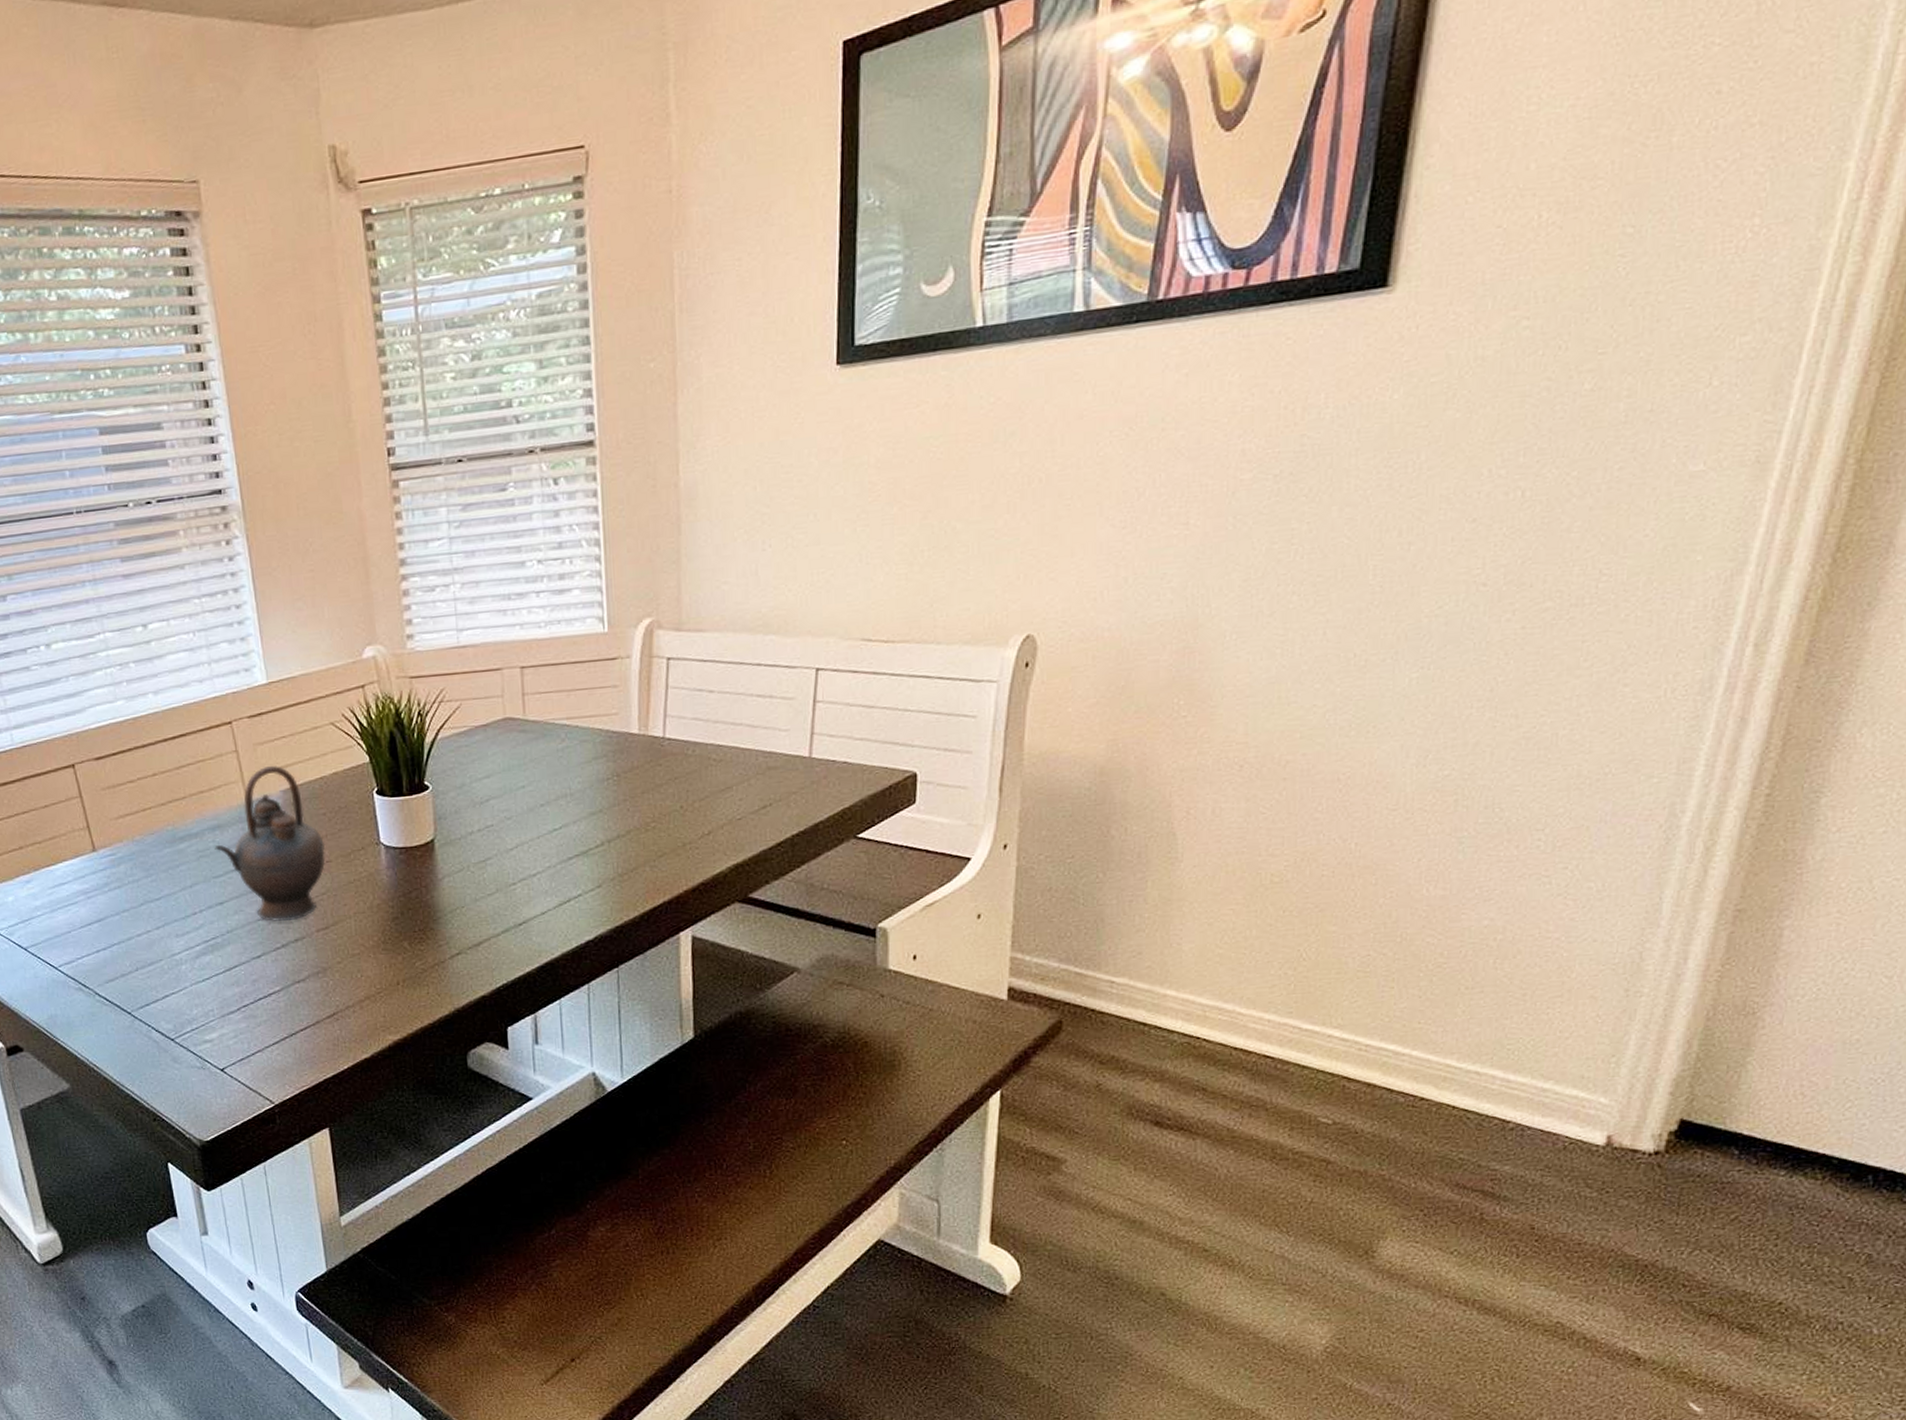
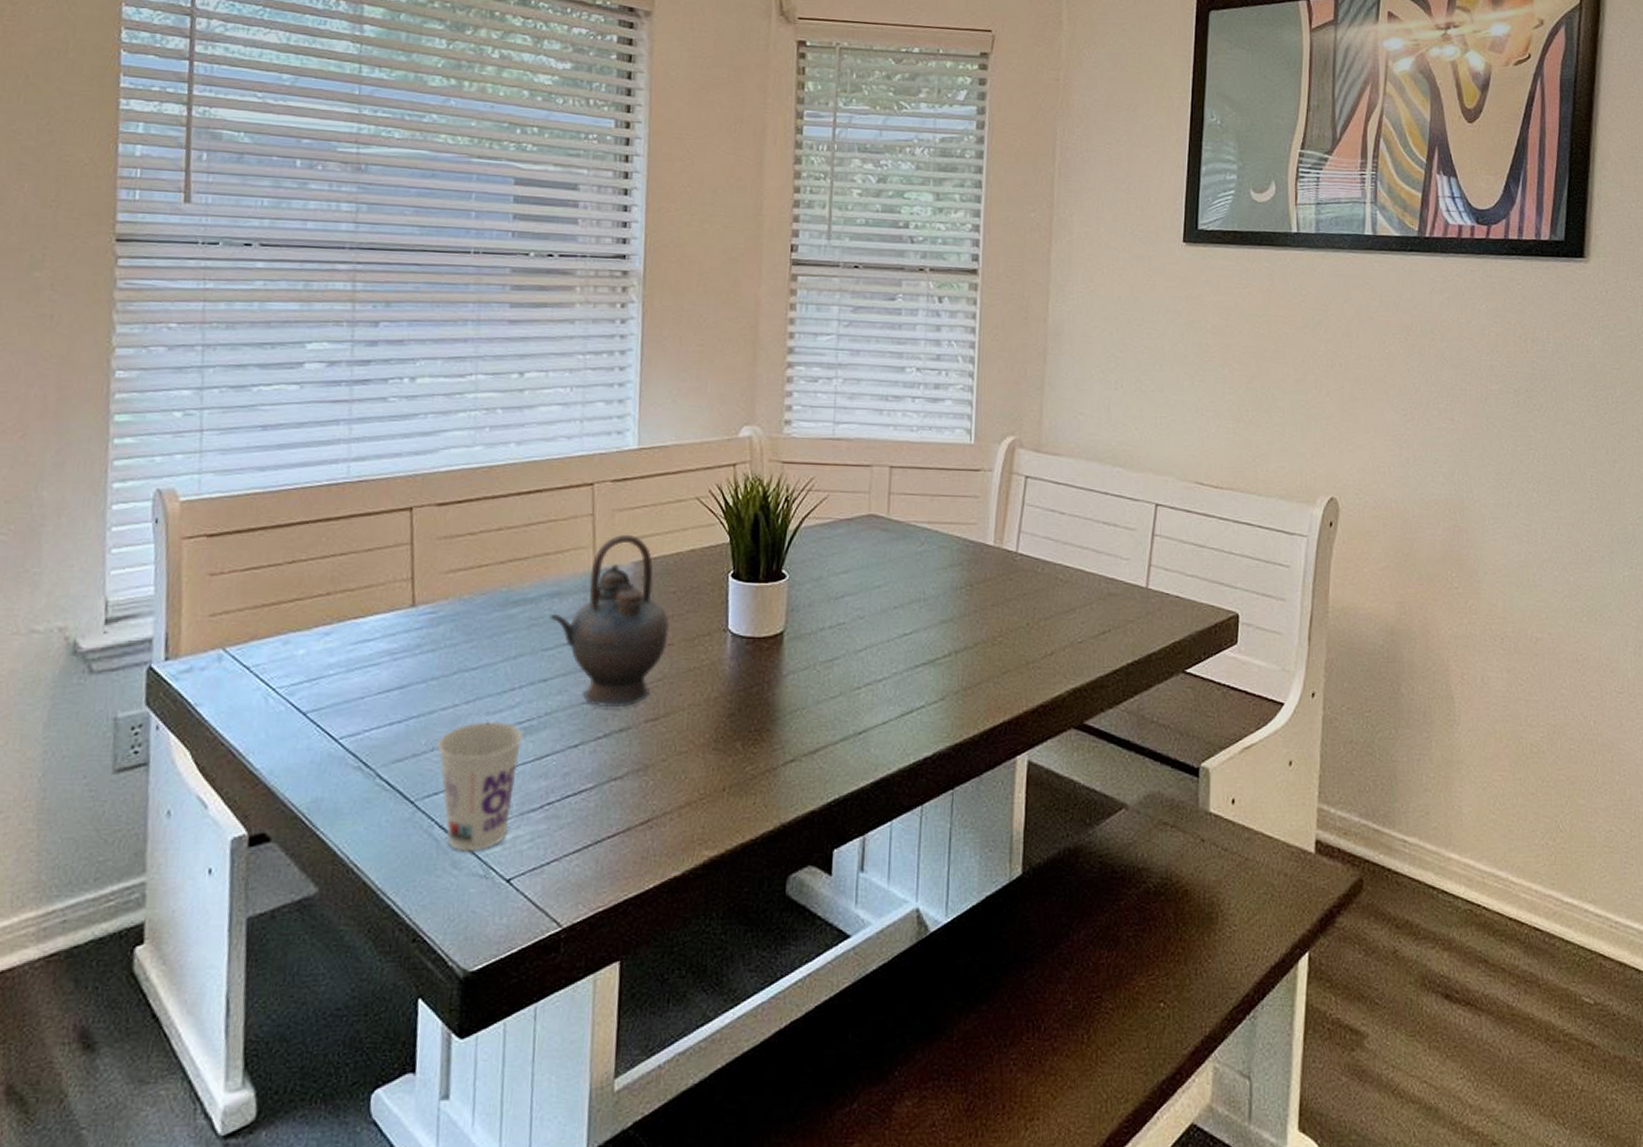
cup: none [139,942,214,1049] -> present [436,721,523,852]

